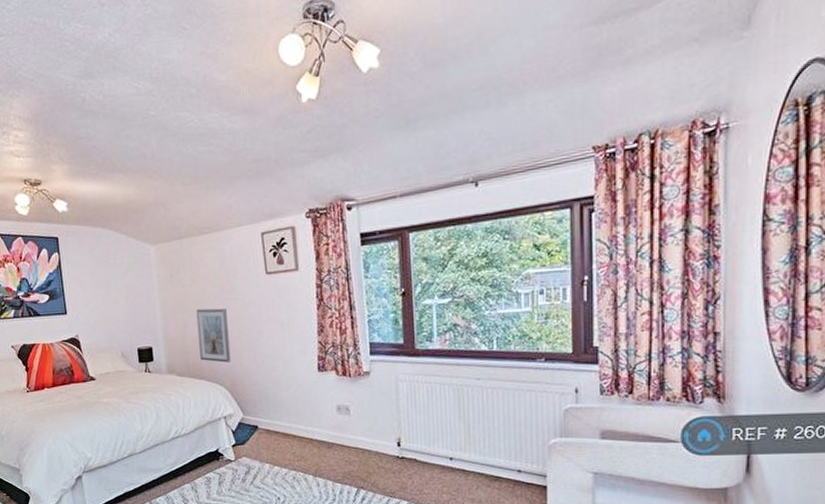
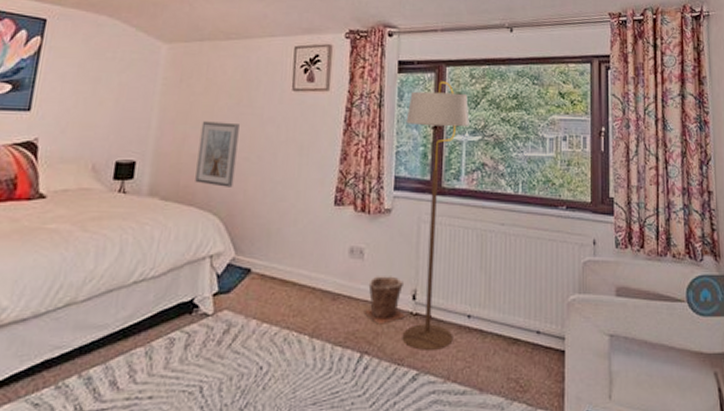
plant pot: none [356,427,393,466] -> present [363,276,406,325]
floor lamp: none [374,248,438,487] -> present [402,81,470,352]

